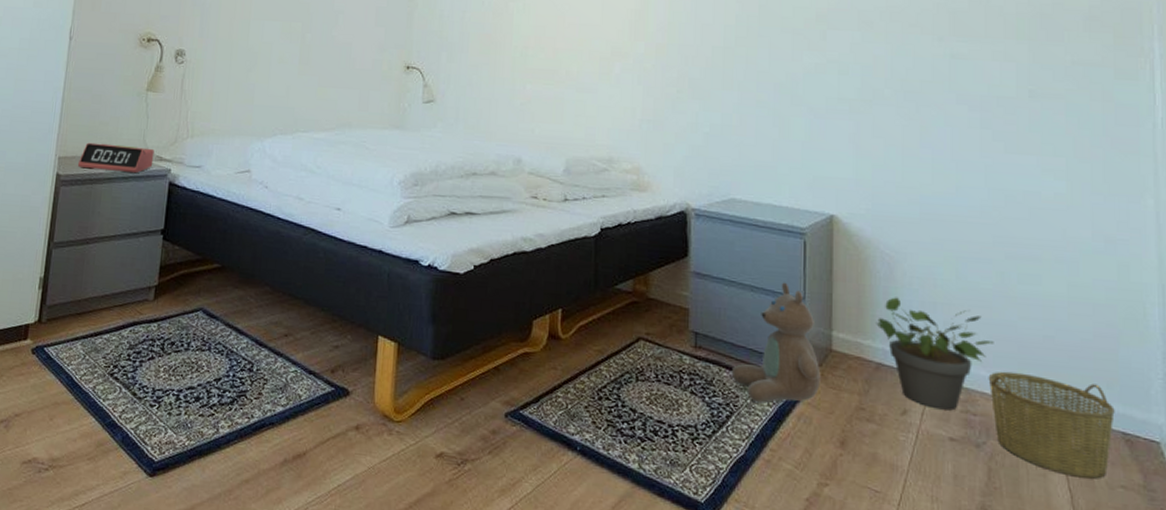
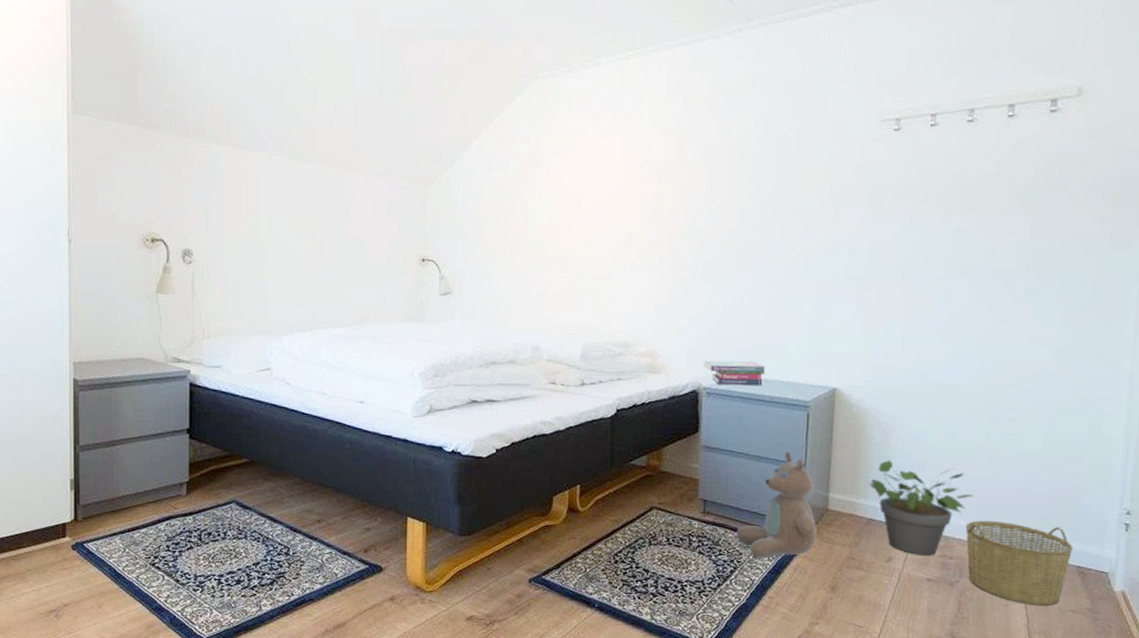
alarm clock: present [77,142,155,174] -> none [93,347,171,376]
books: none [690,180,757,210] -> present [702,360,765,386]

